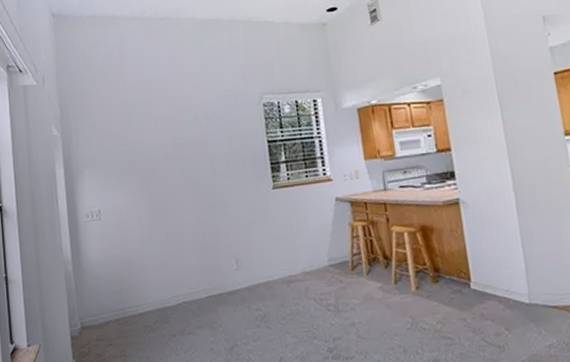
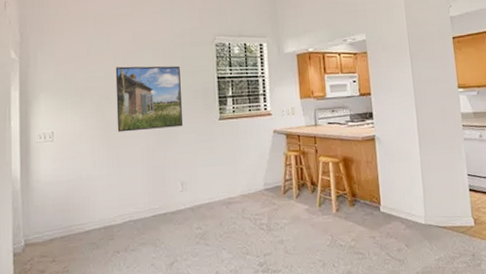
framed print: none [157,131,234,208] -> present [115,65,184,132]

